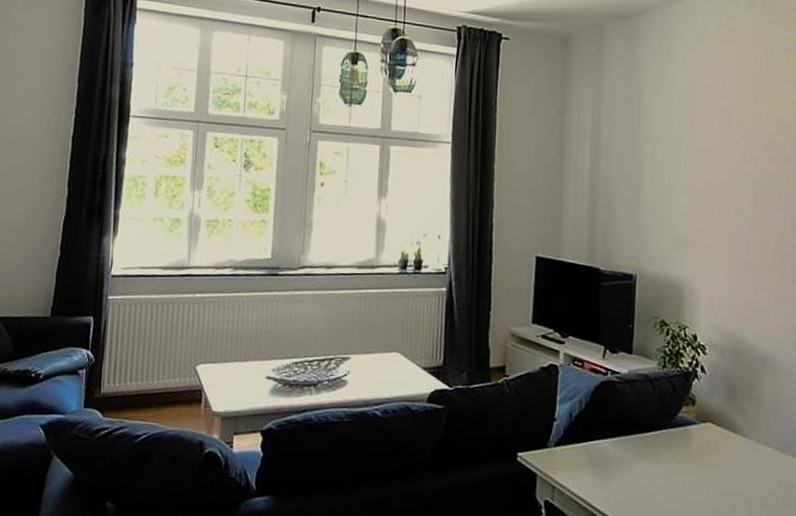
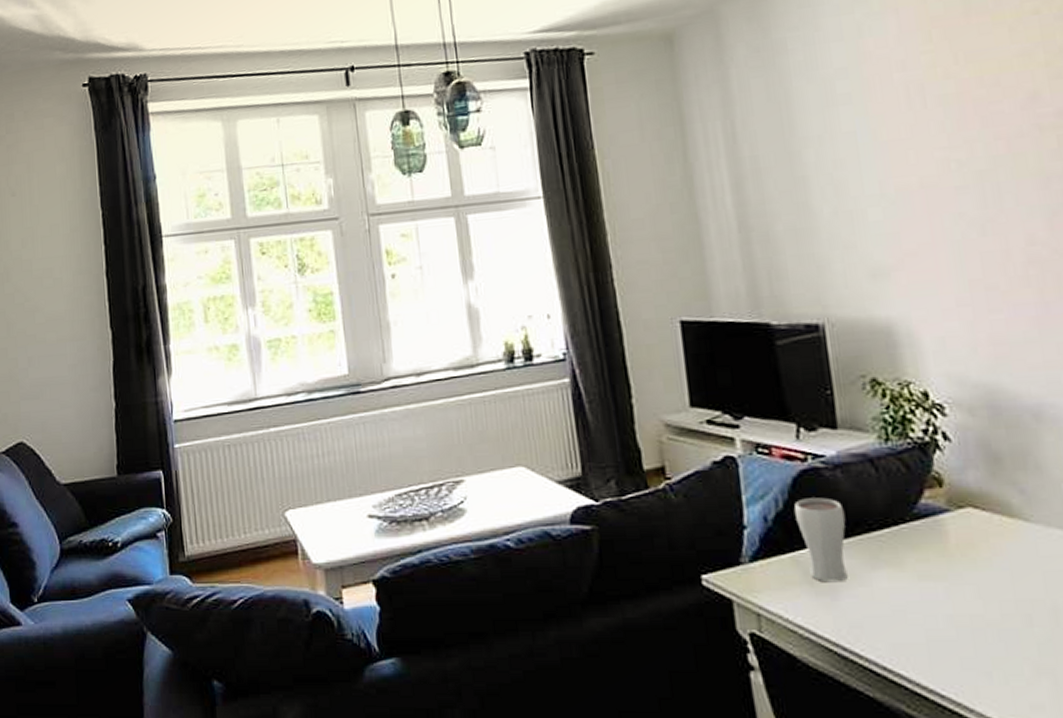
drinking glass: none [592,403,627,468] -> present [794,497,848,583]

